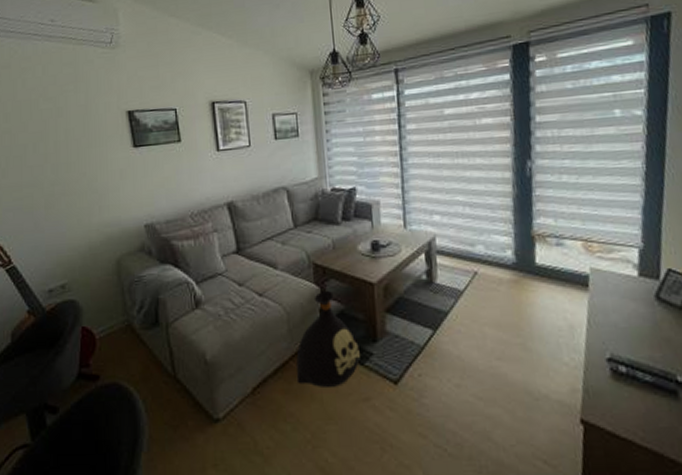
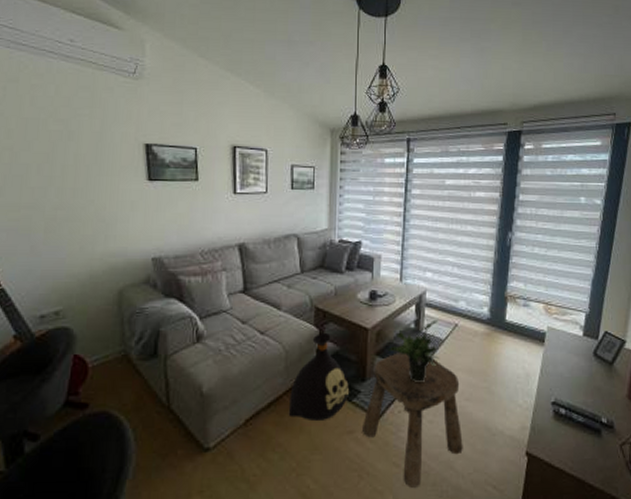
stool: none [379,308,501,464] -> present [363,353,463,489]
potted plant: none [399,269,459,342] -> present [388,321,439,383]

